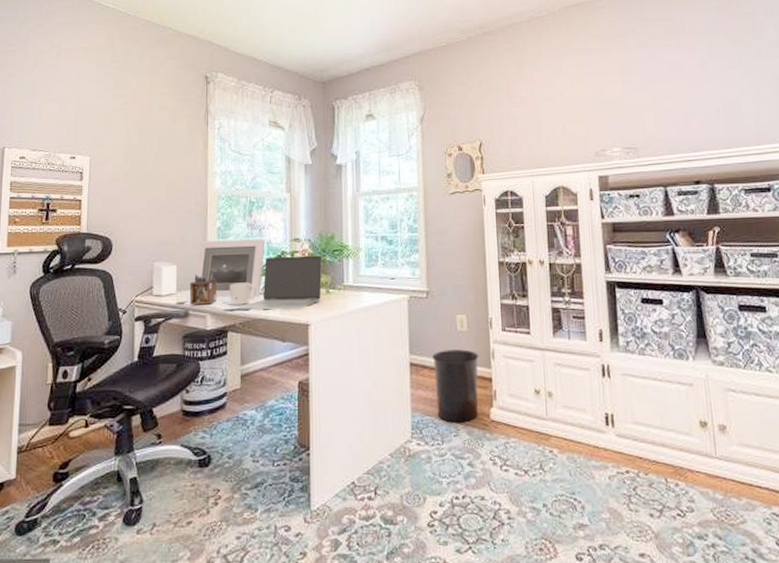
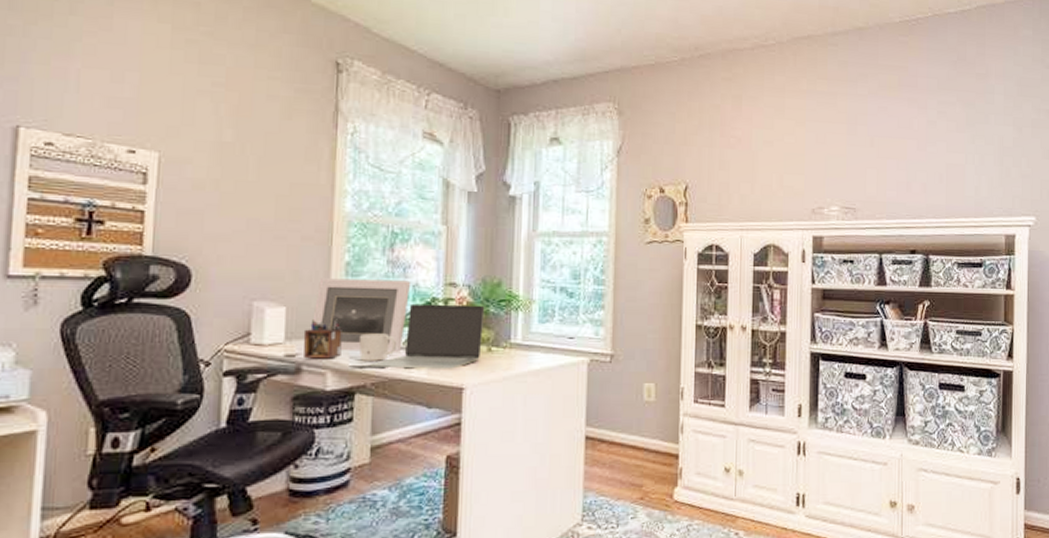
waste bin: present [432,349,479,423] -> none [612,422,666,504]

